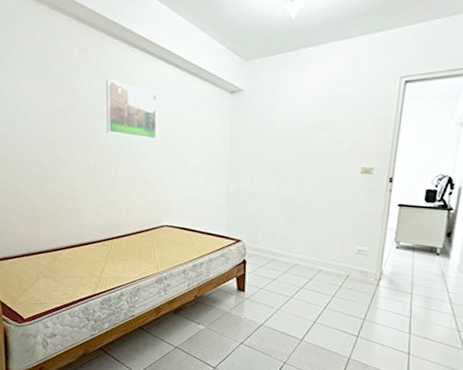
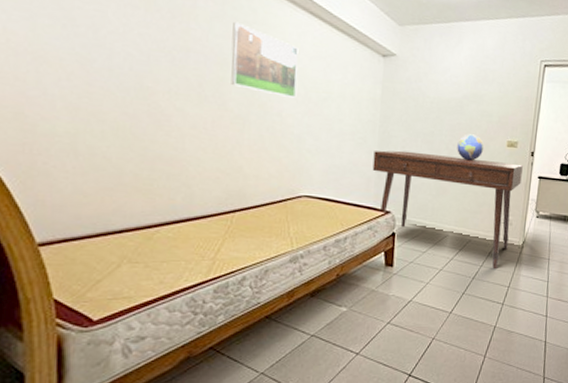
desk: none [224,182,380,301] -> present [372,150,523,270]
globe: none [306,162,335,190] -> present [457,134,484,161]

